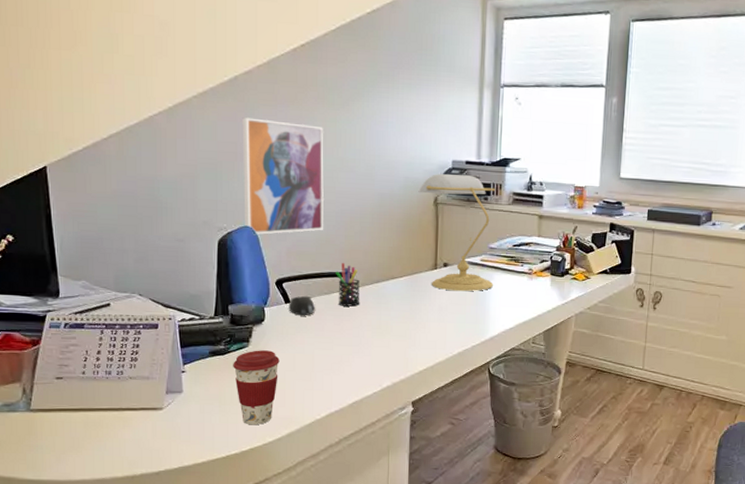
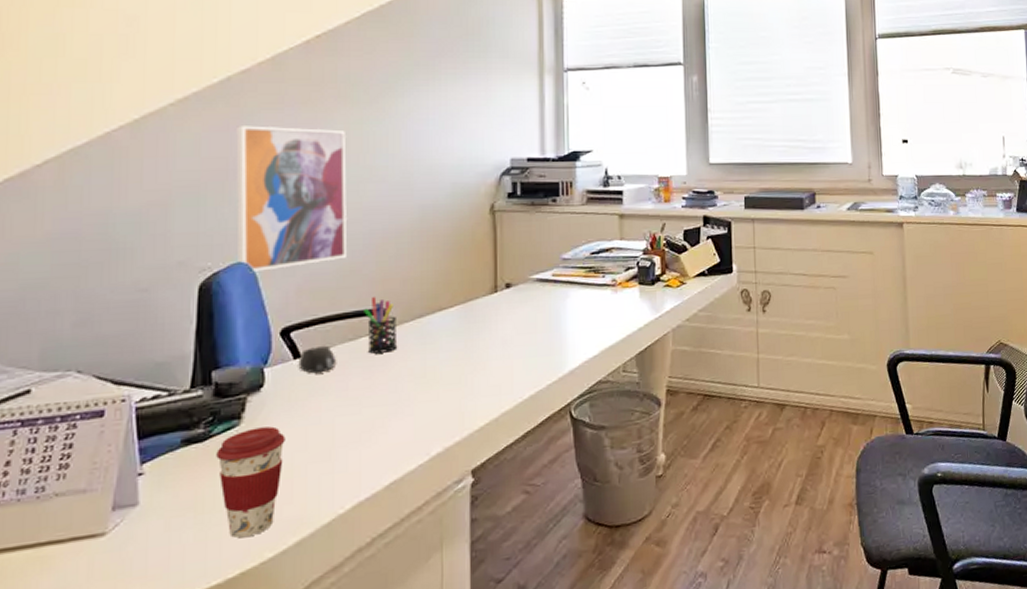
desk lamp: present [418,174,496,292] -> none [470,175,570,317]

